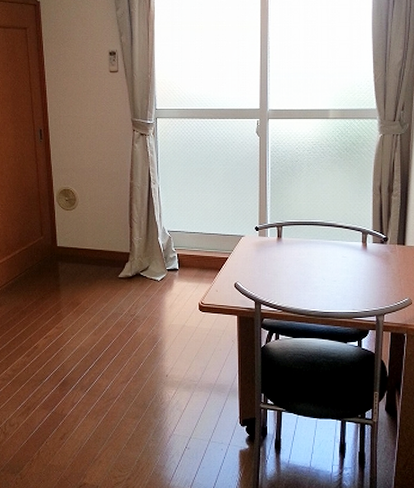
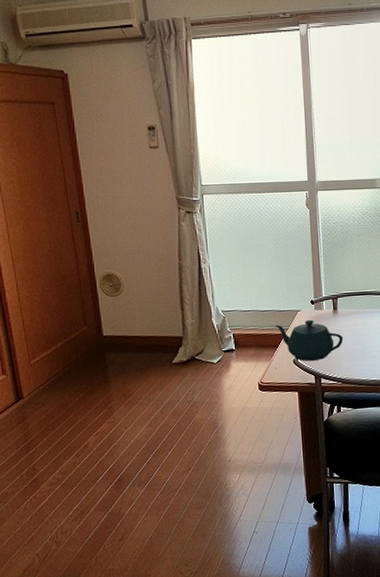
teapot: none [219,245,286,287] -> present [275,319,344,362]

